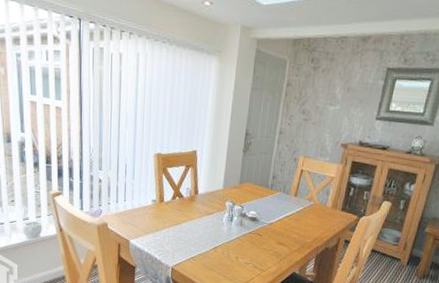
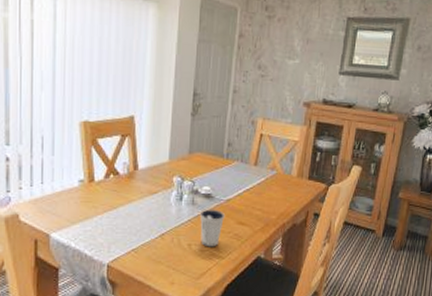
dixie cup: none [246,229,267,261] -> present [200,209,224,247]

